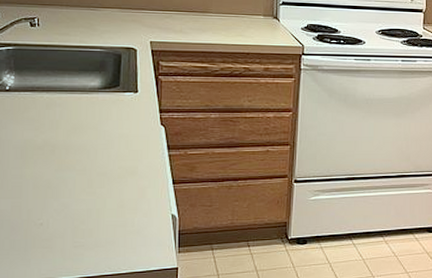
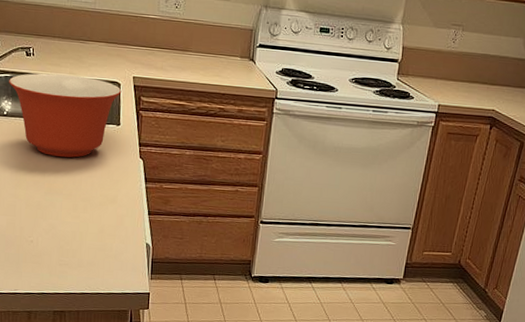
mixing bowl: none [11,43,138,131] -> present [9,73,122,158]

